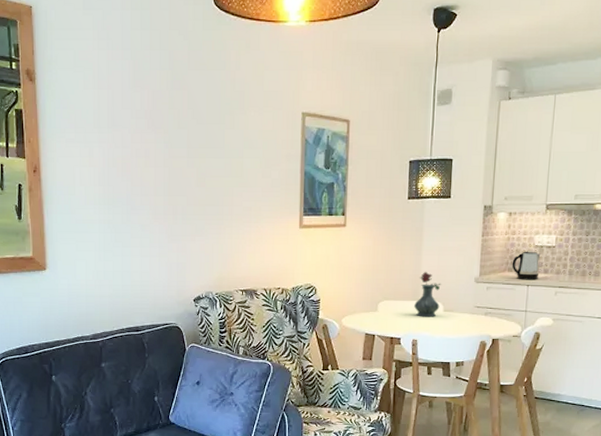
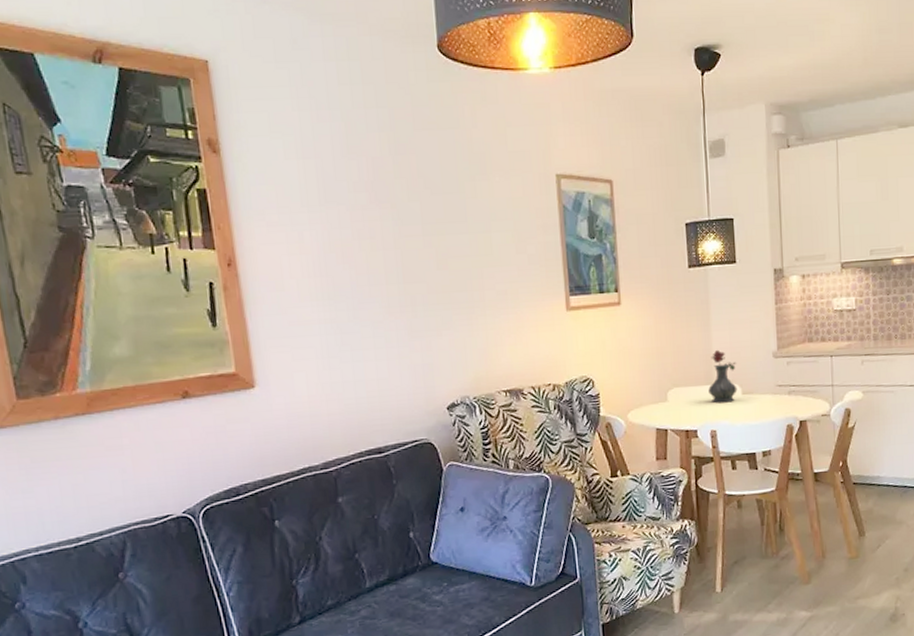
kettle: present [512,251,541,280] -> none [811,316,842,351]

